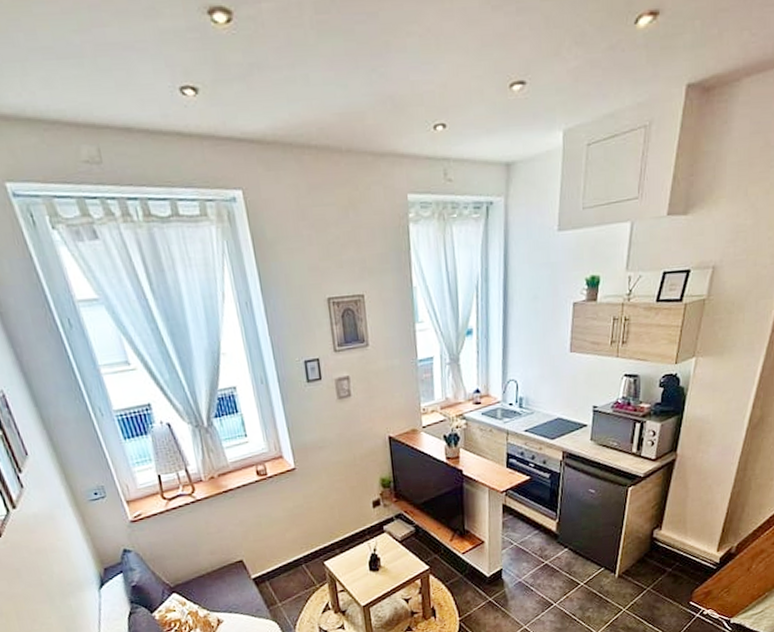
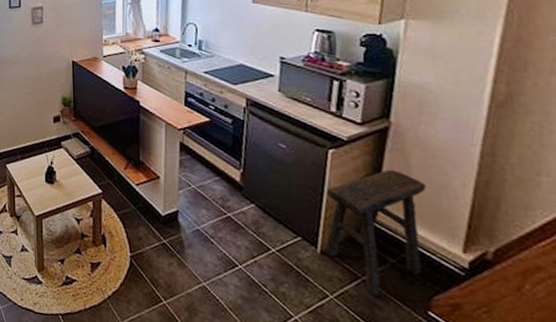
stool: none [622,495,697,601] -> present [325,169,426,297]

